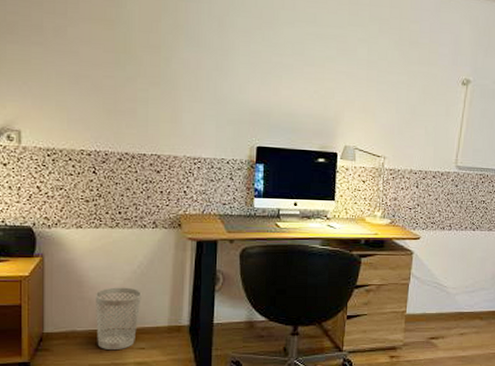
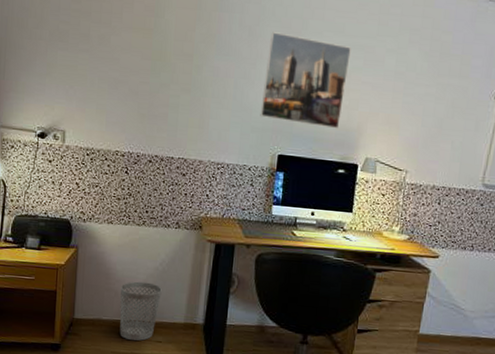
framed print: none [235,22,324,119] -> present [260,32,351,129]

